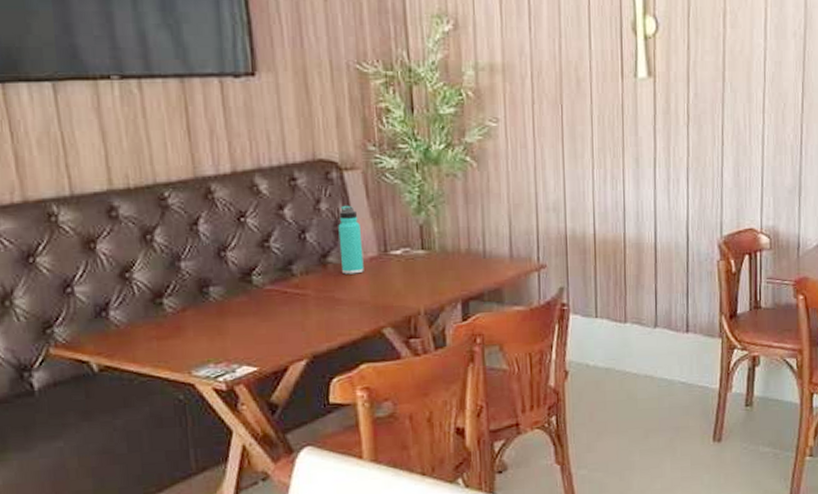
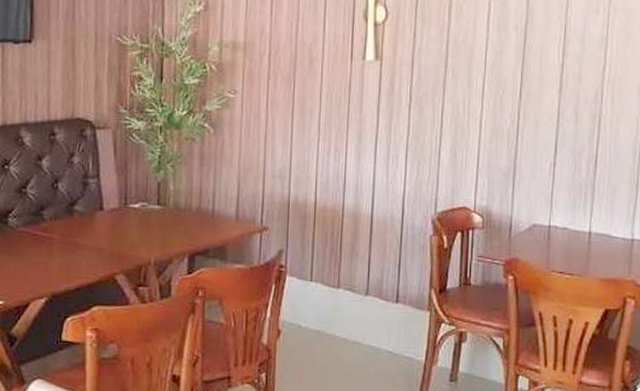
thermos bottle: present [338,205,364,275] -> none [85,160,107,223]

